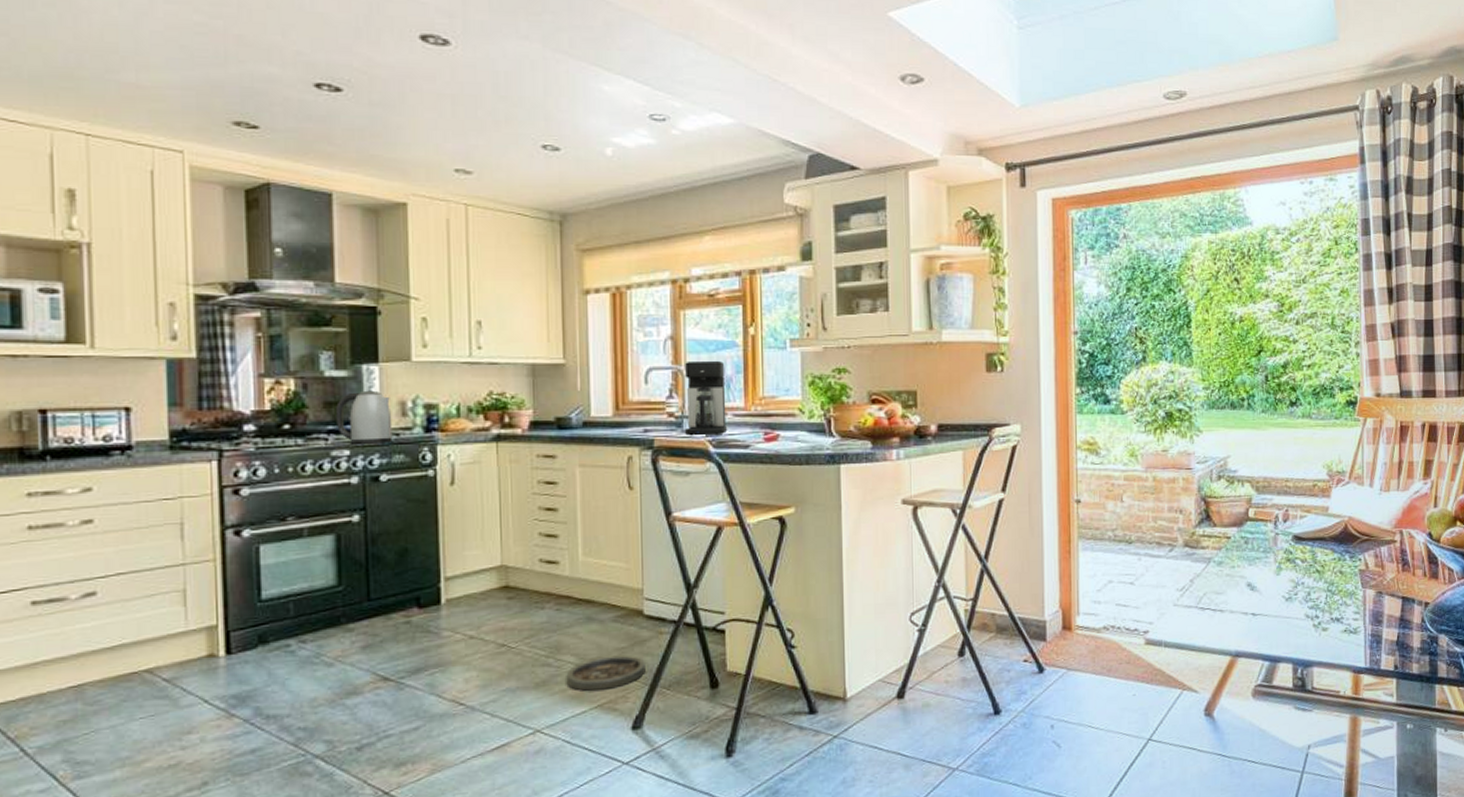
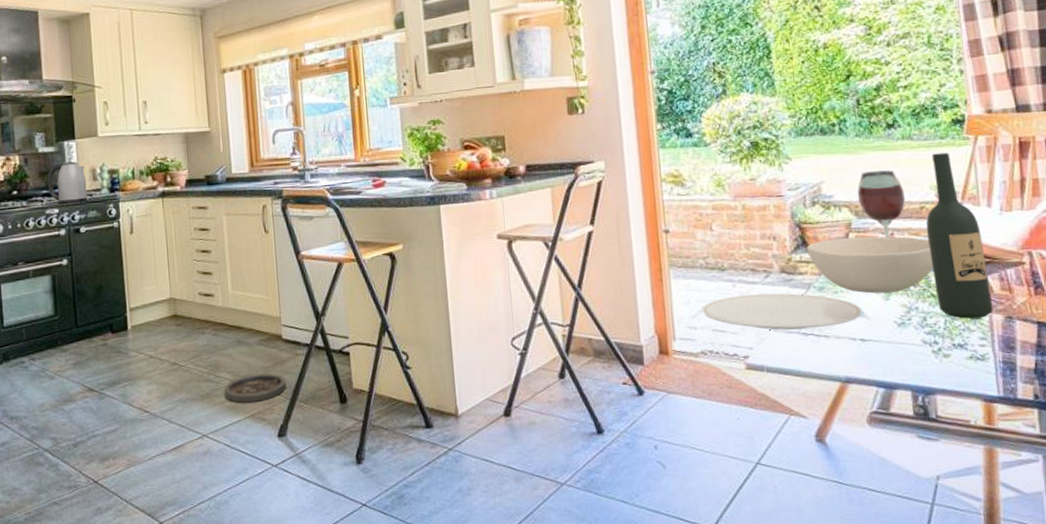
coffee maker: present [685,360,727,436] -> none [304,120,341,186]
plate: none [1107,567,1256,605] -> present [702,293,863,330]
bowl: none [1210,512,1321,569] -> present [807,236,934,294]
wineglass: none [1259,447,1300,515] -> present [857,170,905,239]
wine bottle: none [1316,432,1367,594] -> present [926,152,994,319]

